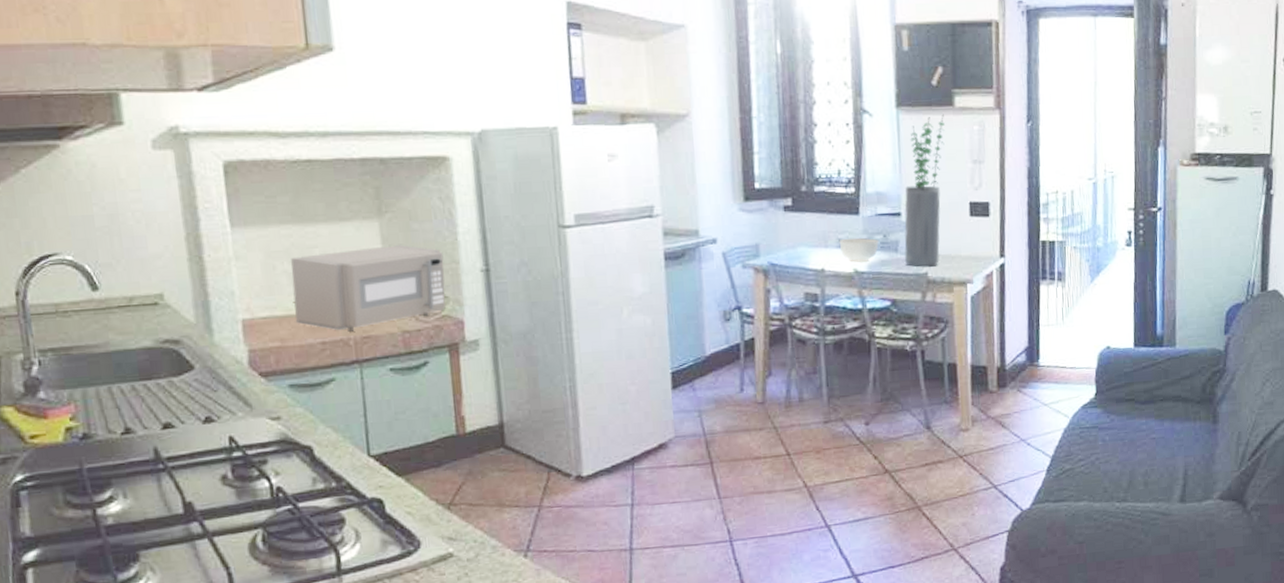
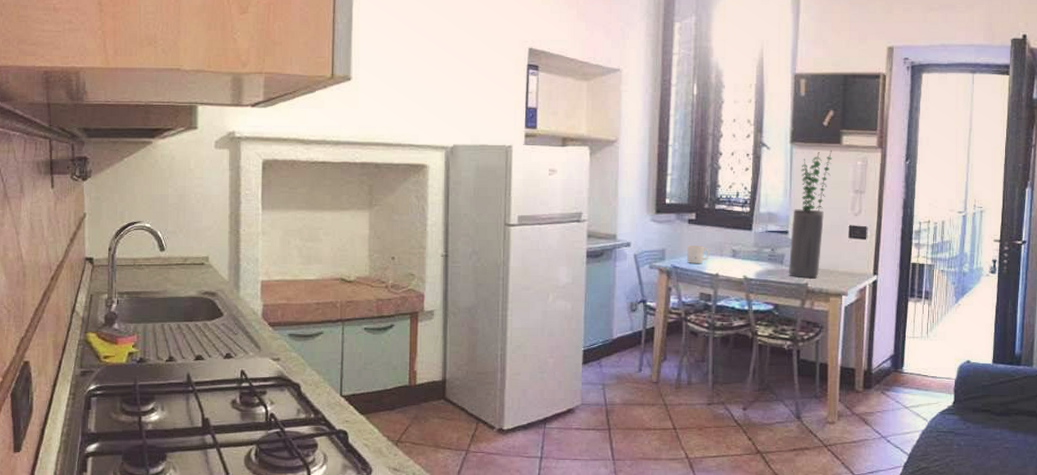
microwave: present [291,245,446,332] -> none [299,231,414,296]
mug: none [785,237,812,259] -> present [687,246,709,264]
bowl: present [839,238,879,263] -> none [733,249,767,270]

